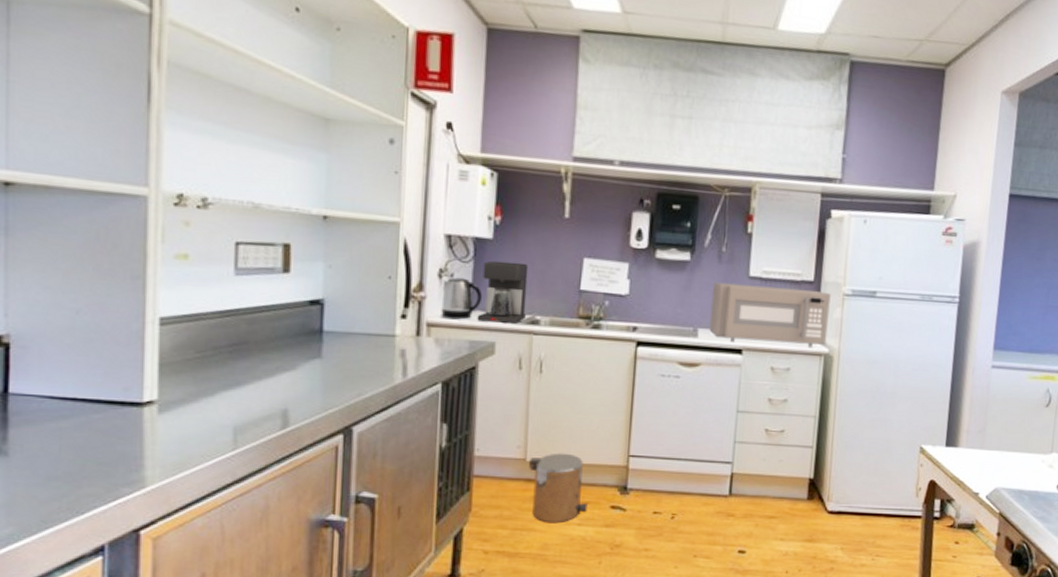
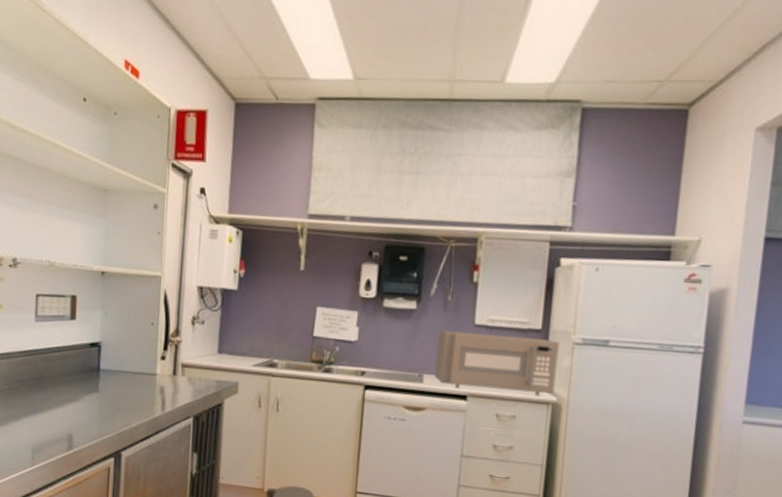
kettle: present [441,277,483,320] -> none [193,324,229,362]
coffee maker: present [477,260,529,324] -> none [223,309,268,366]

